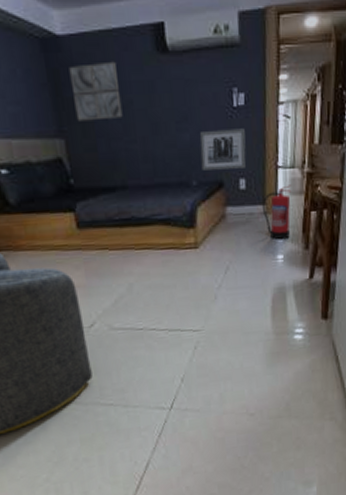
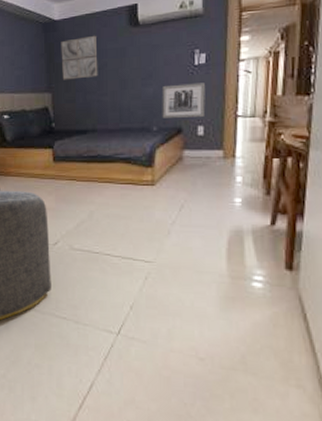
fire extinguisher: present [261,185,292,240] -> none [219,132,252,184]

